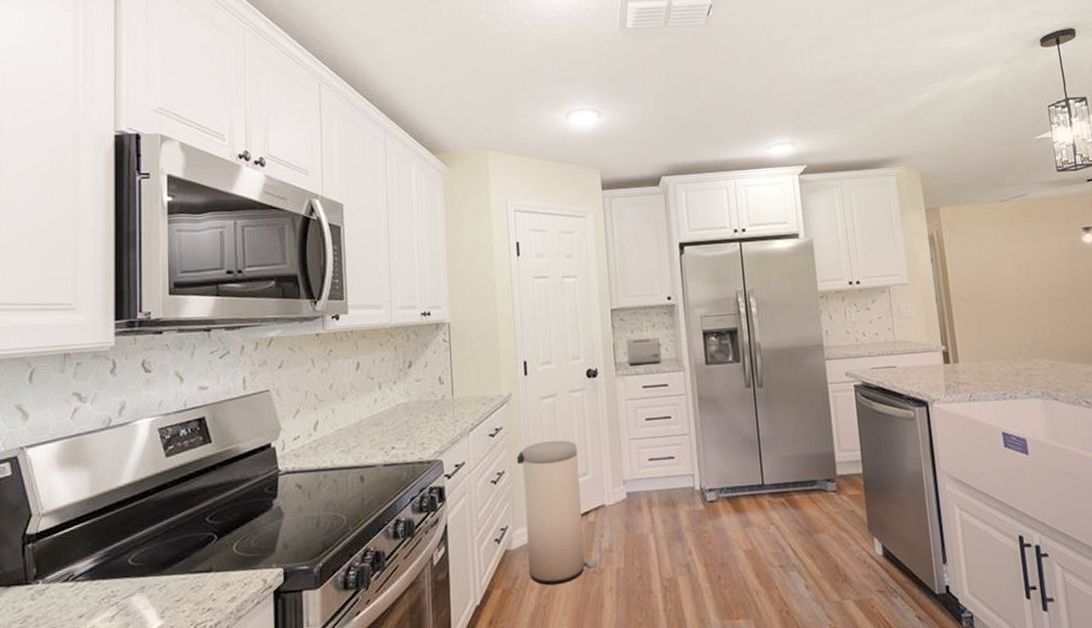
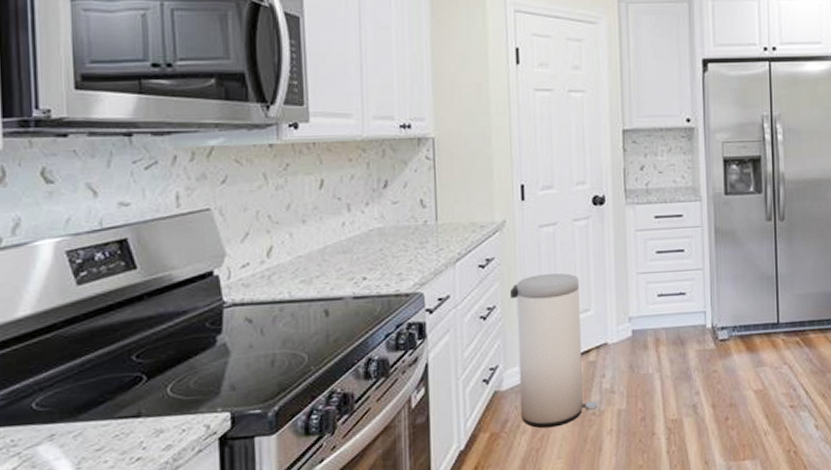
toaster: present [625,338,661,366] -> none [638,164,677,194]

